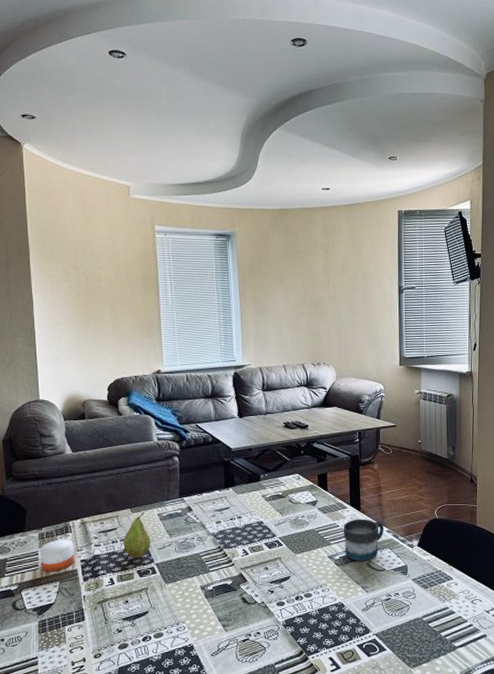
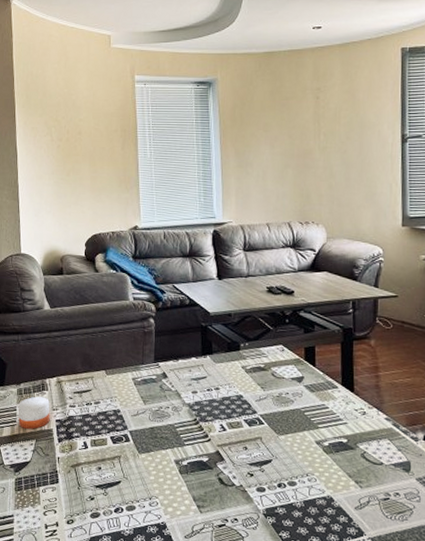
fruit: present [123,512,150,559] -> none [97,375,124,424]
mug: present [343,519,385,562] -> none [333,401,383,452]

